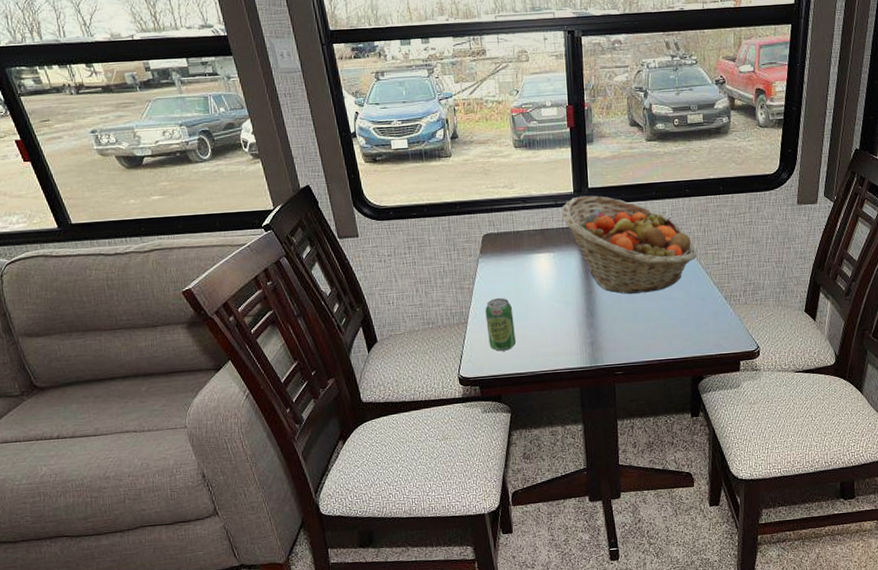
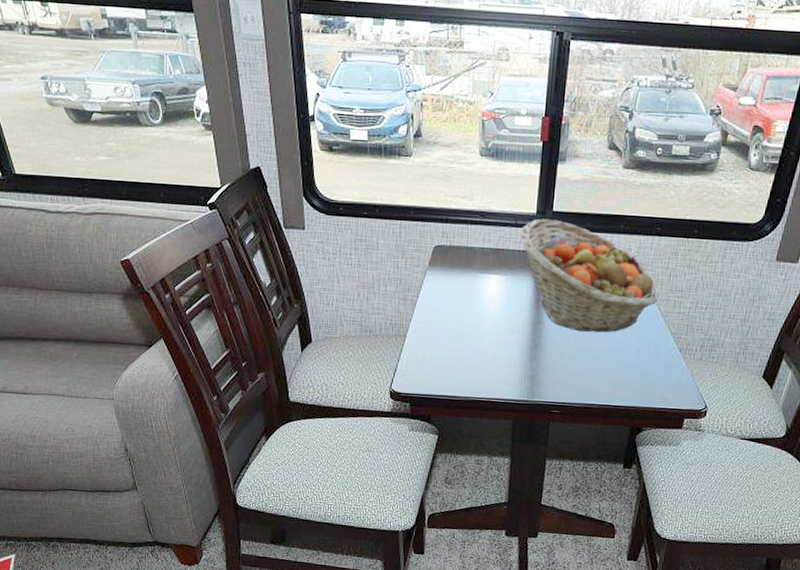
beverage can: present [485,298,516,352] -> none [425,315,455,371]

